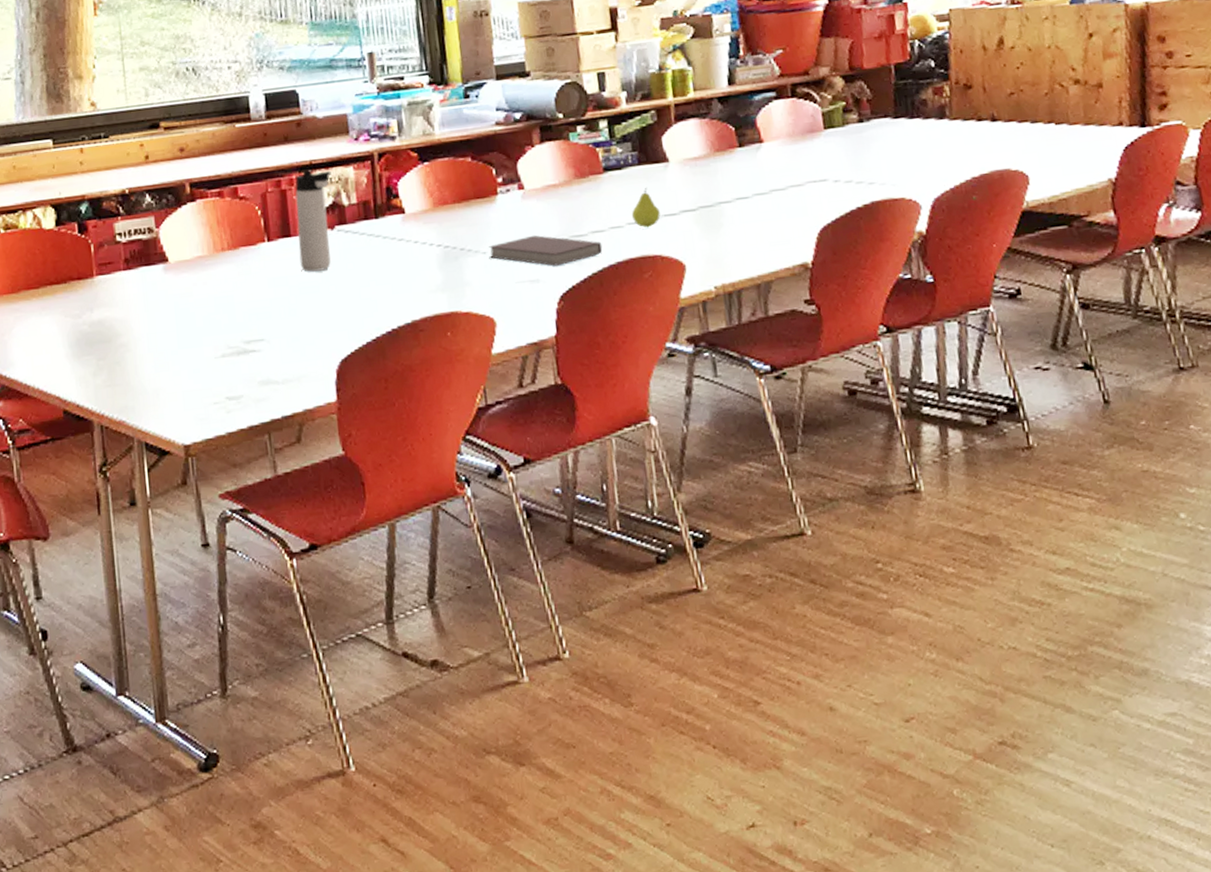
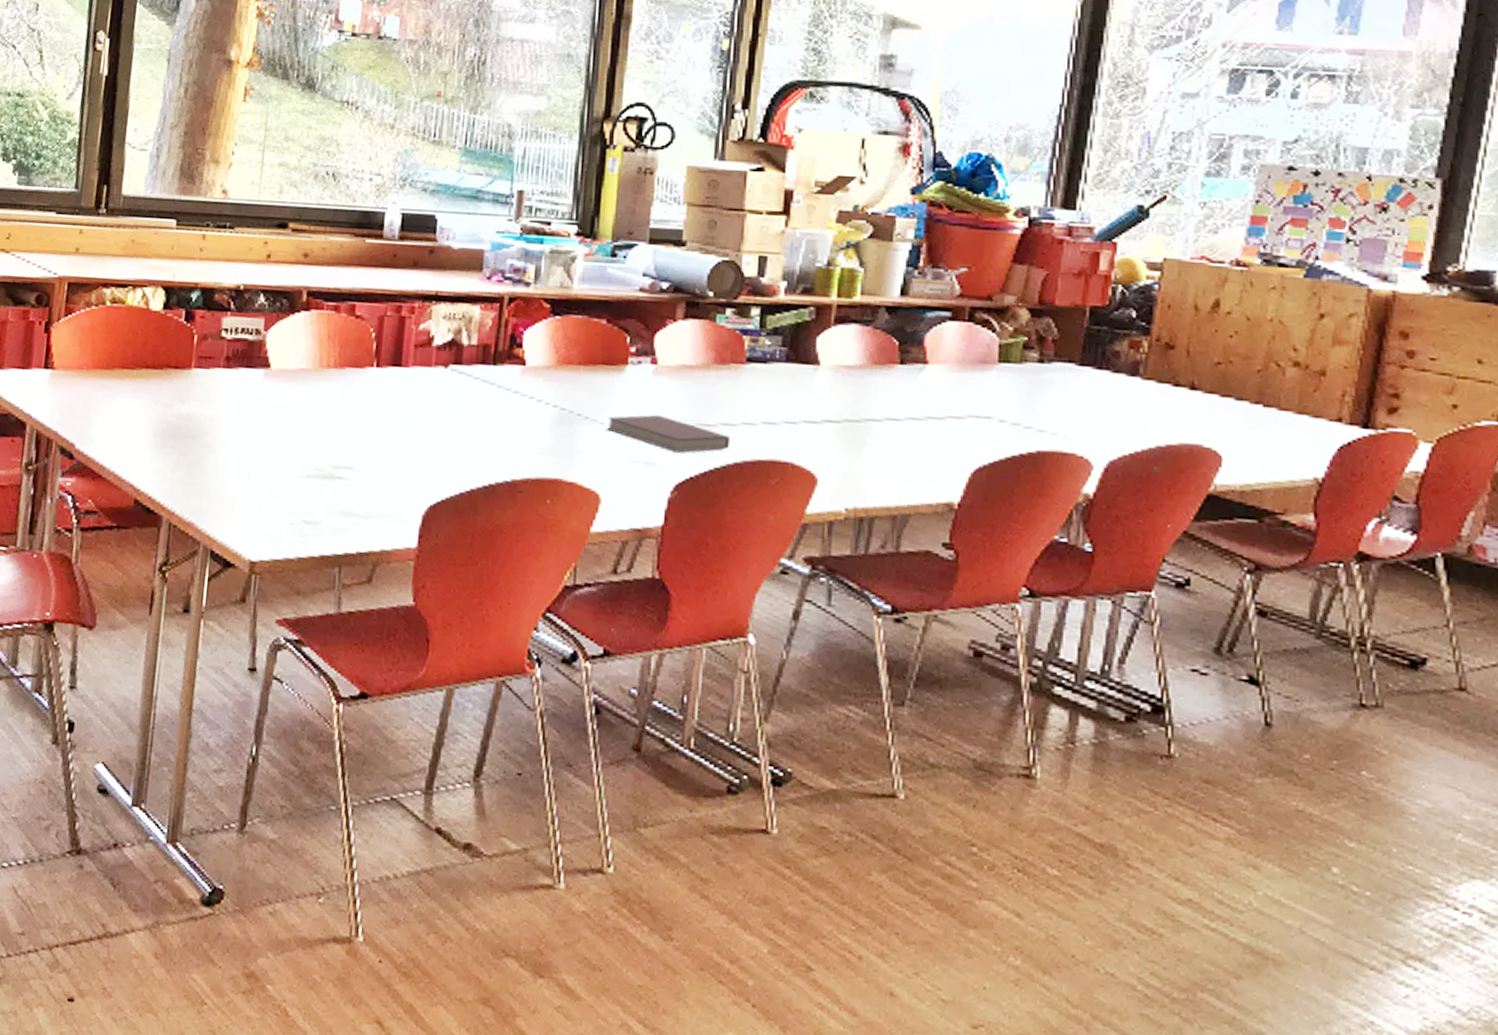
thermos bottle: present [294,169,332,272] -> none [405,300,456,409]
fruit: present [631,188,661,228] -> none [768,388,800,432]

